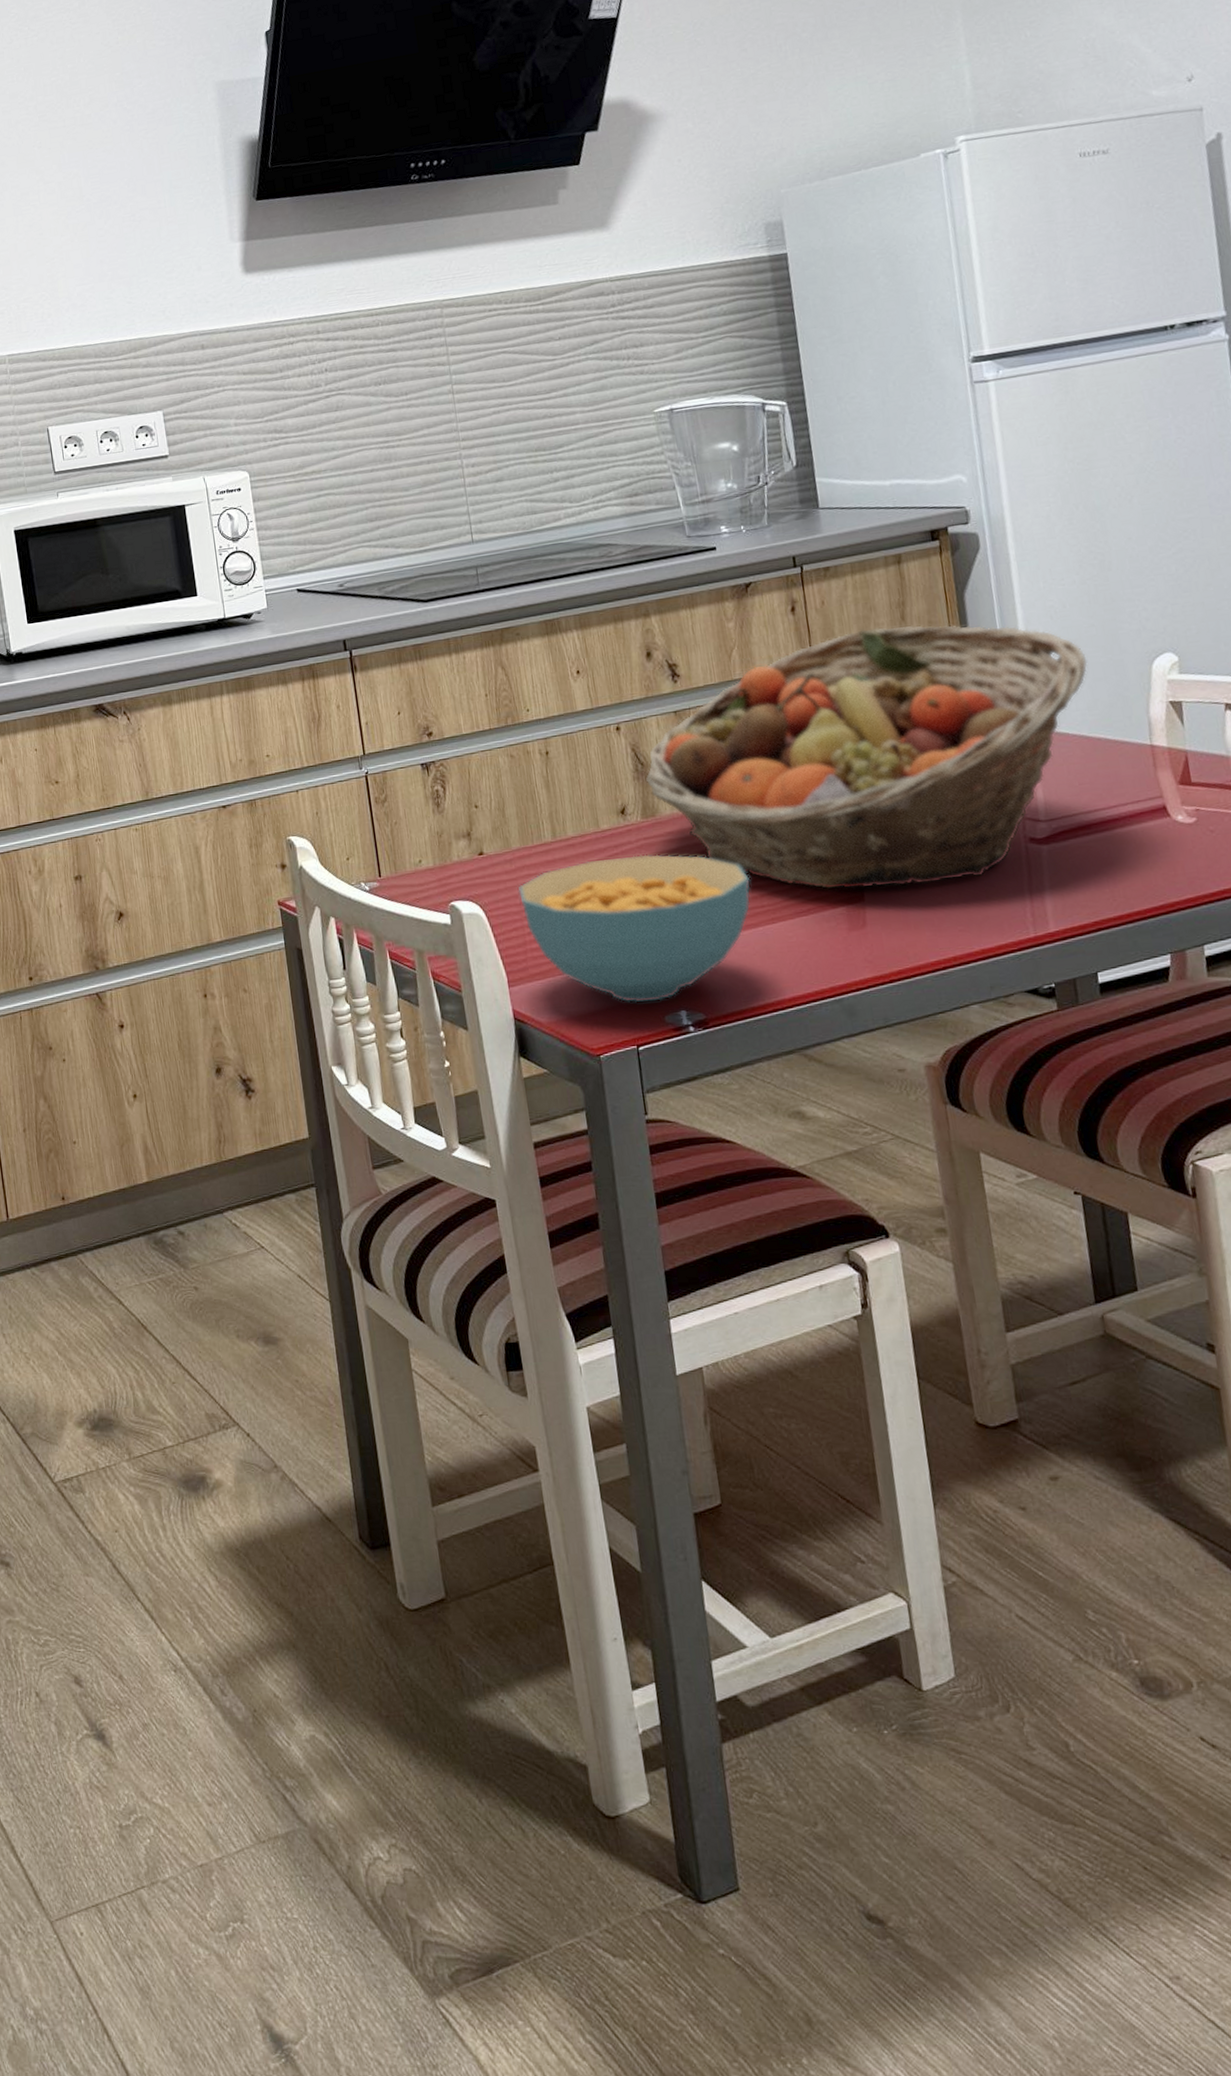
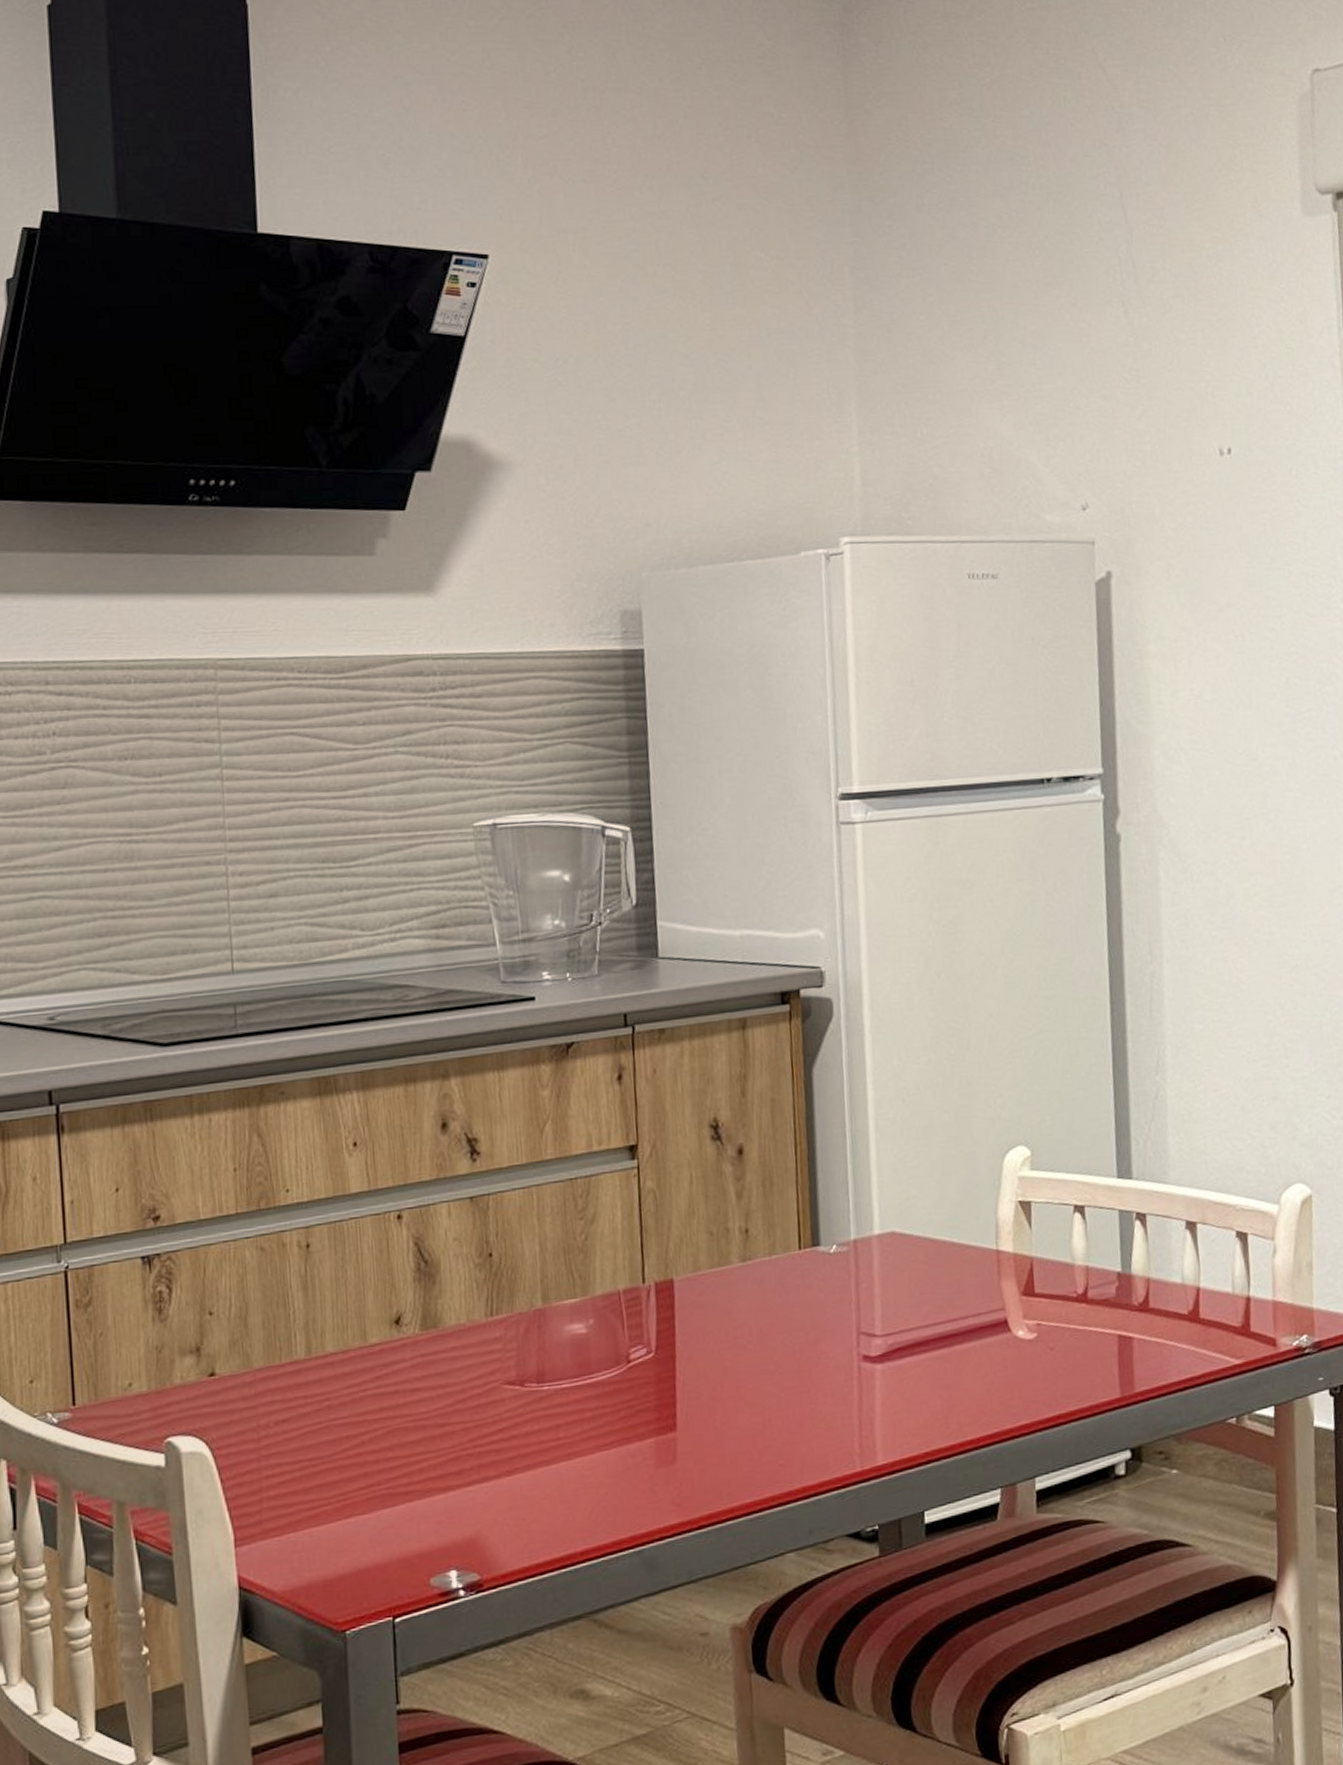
cereal bowl: present [518,854,751,1003] -> none [256,1375,547,1563]
fruit basket: present [645,625,1088,890] -> none [428,1102,938,1418]

